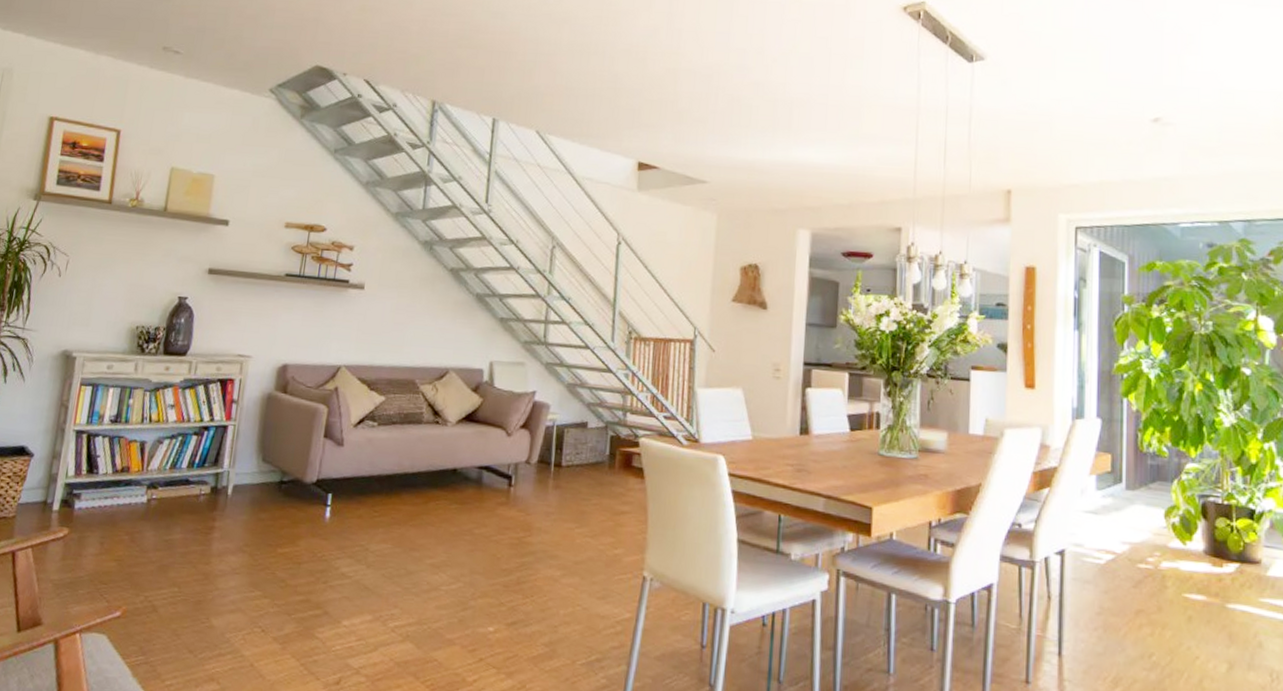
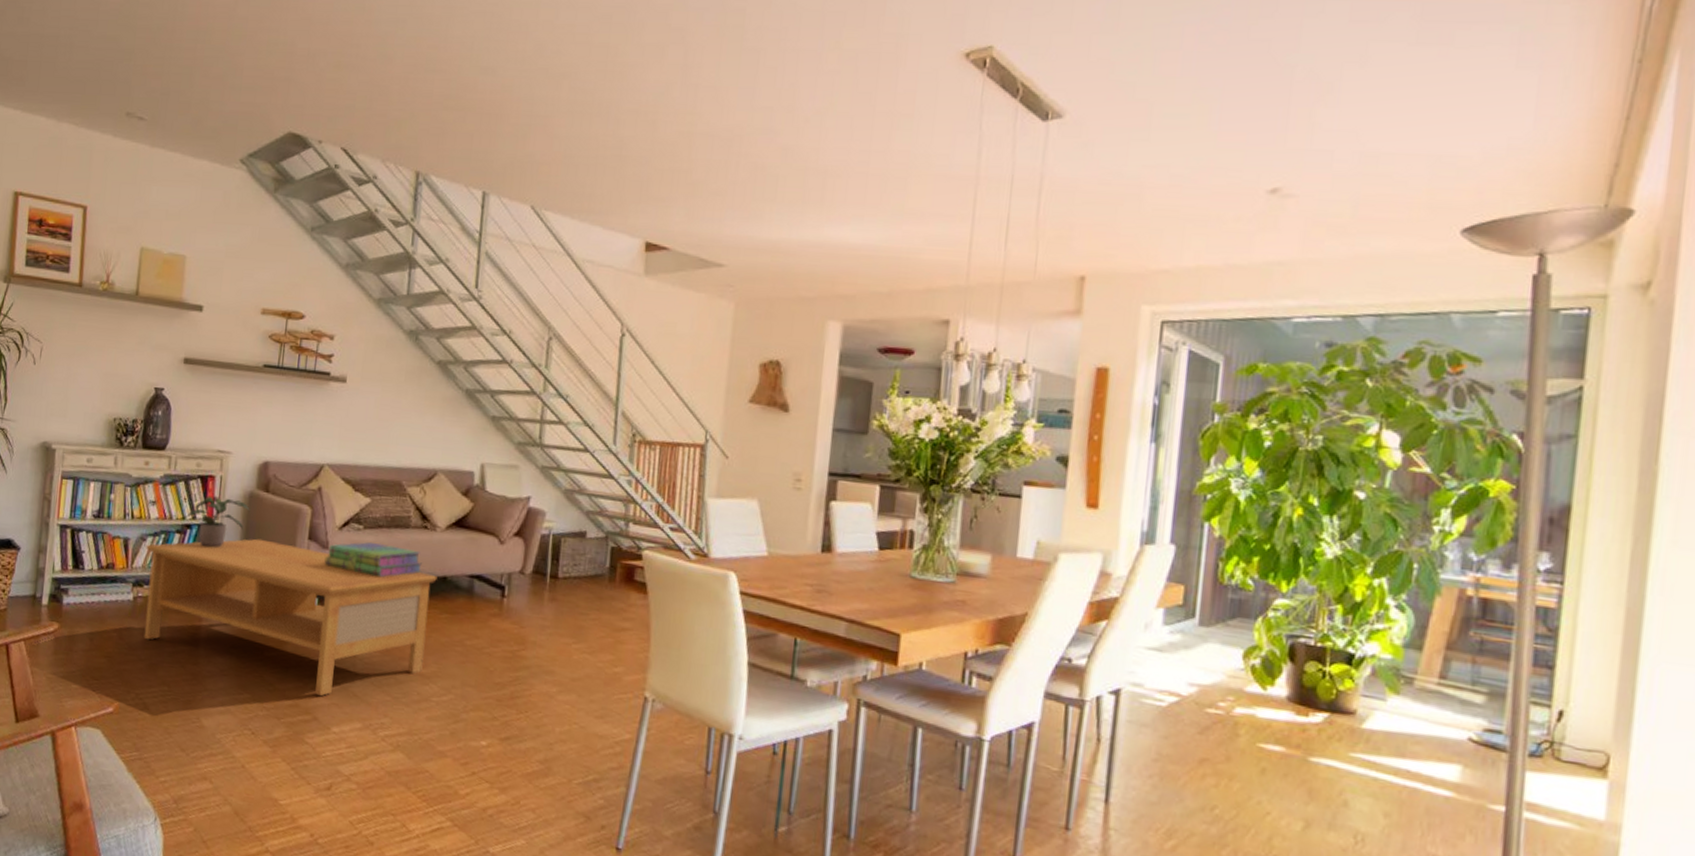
coffee table: none [156,438,448,591] -> present [143,538,437,697]
potted plant: none [203,398,268,449] -> present [185,495,250,548]
stack of books: none [339,438,433,471] -> present [324,542,422,577]

